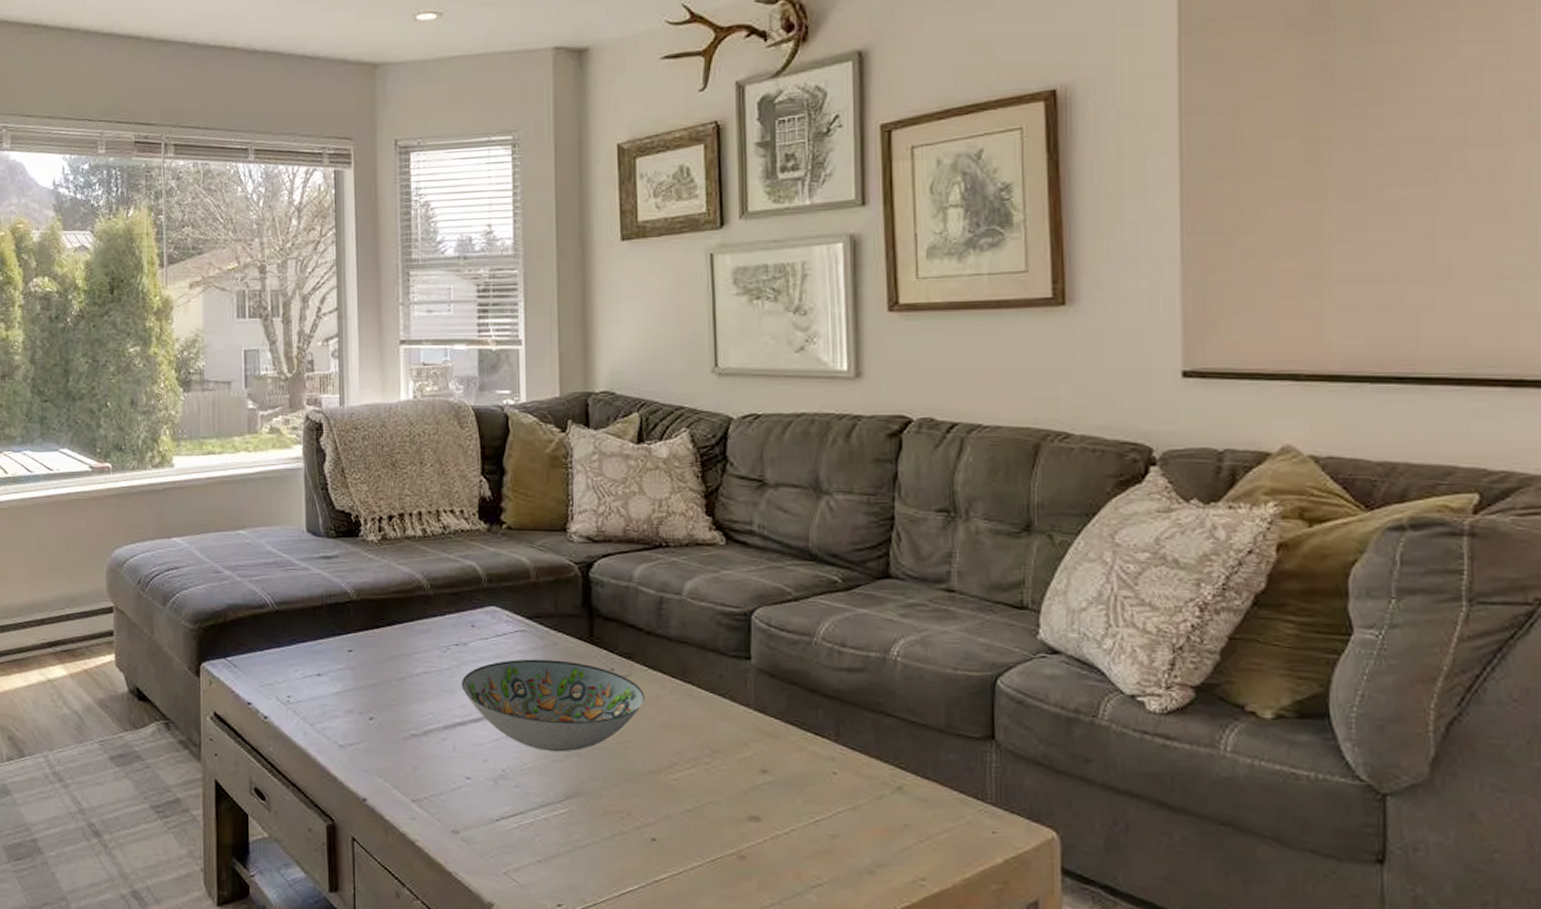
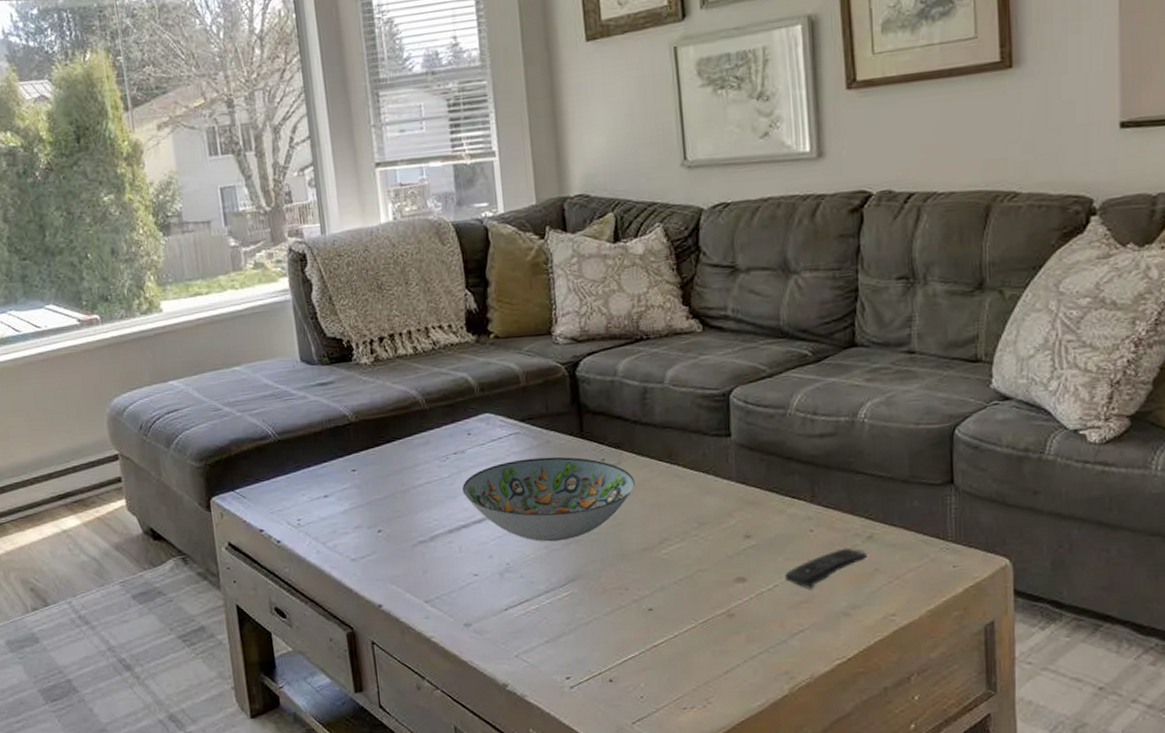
remote control: none [804,797,897,839] -> present [785,548,868,589]

